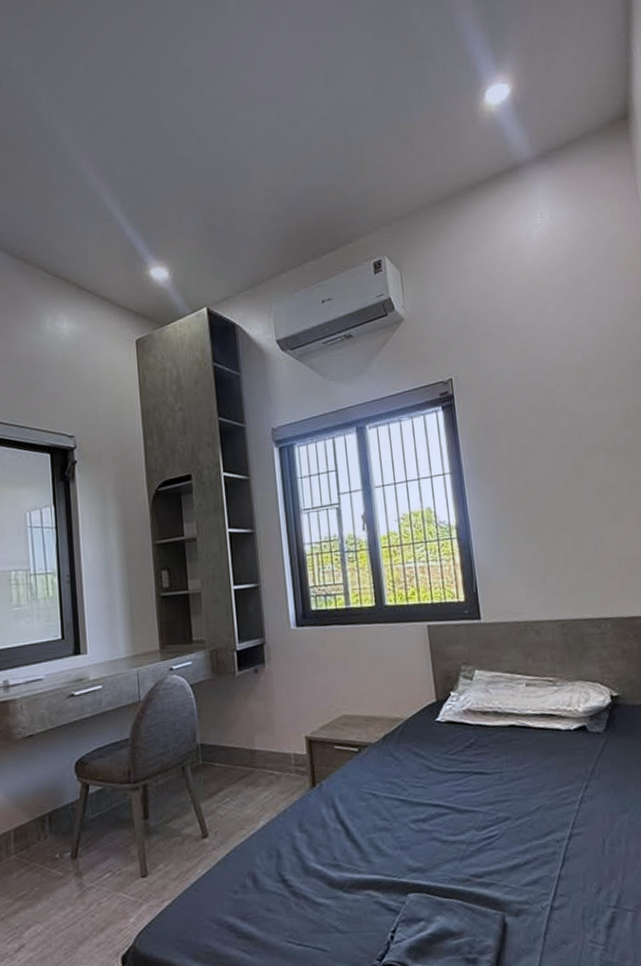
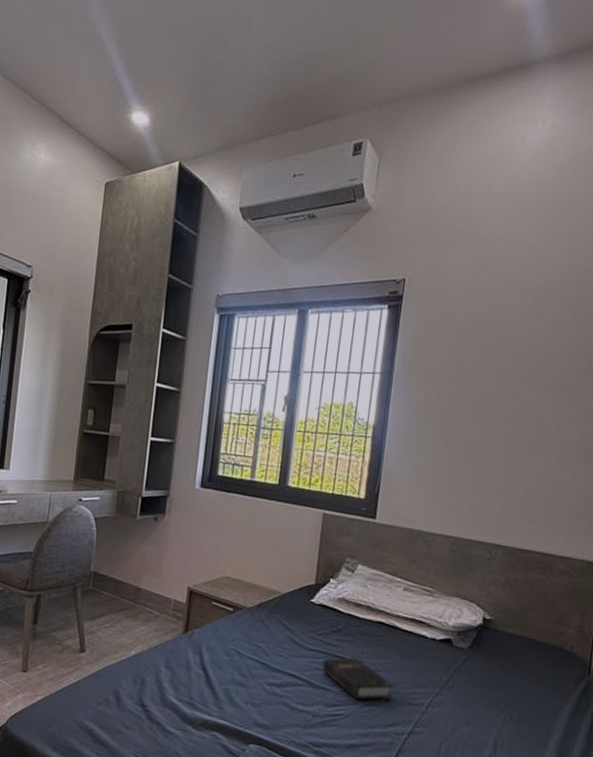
hardback book: none [463,769,542,815] -> present [321,657,394,700]

